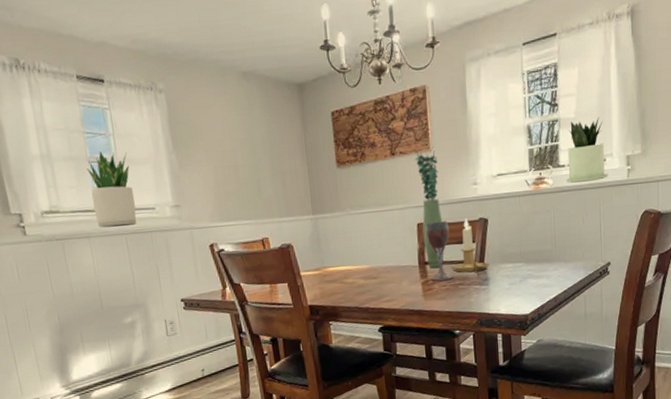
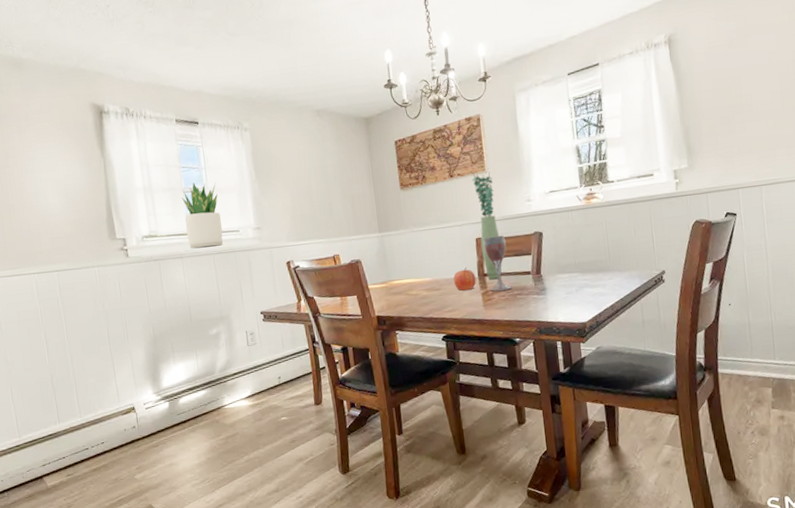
fruit: none [392,254,416,280] -> present [453,267,476,292]
candlestick: present [450,219,490,273] -> none [508,233,546,284]
planter: present [565,117,608,184] -> none [615,135,657,197]

